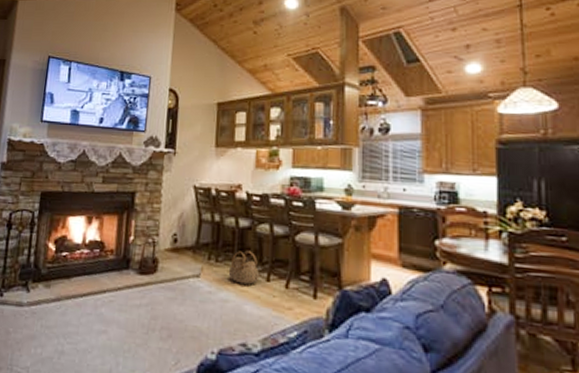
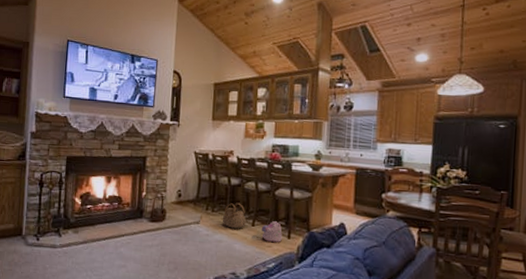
plush toy: none [279,275,306,304] -> present [261,221,282,242]

